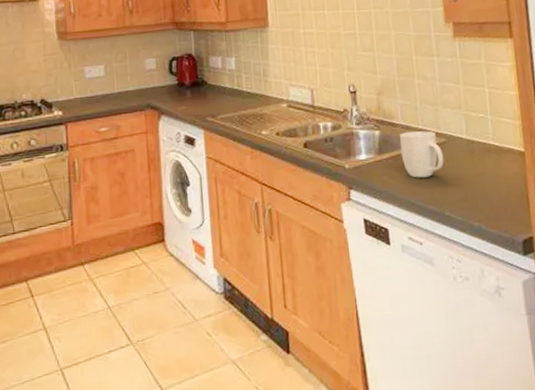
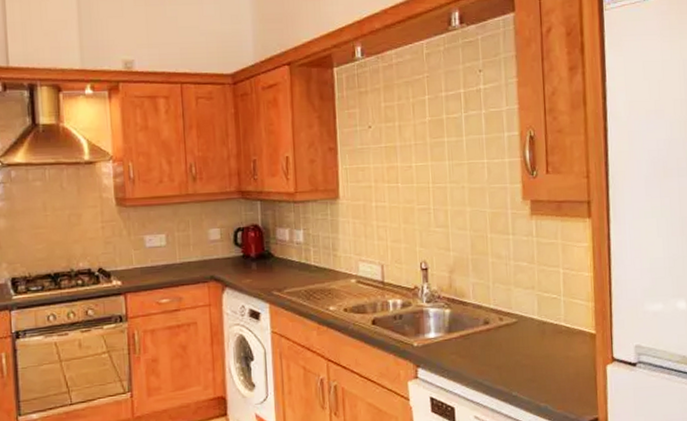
mug: present [399,131,444,178] -> none [470,310,514,358]

